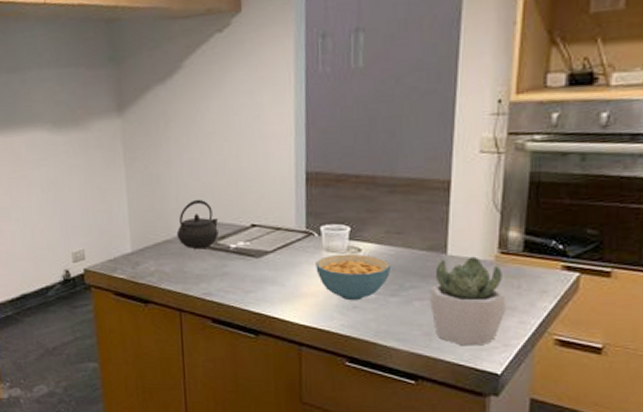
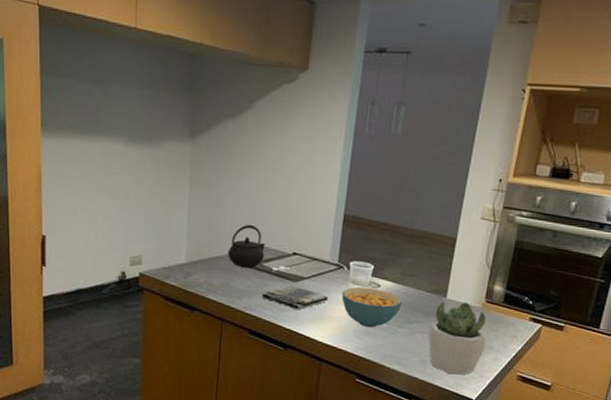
dish towel: none [221,262,300,290] -> present [261,285,328,310]

